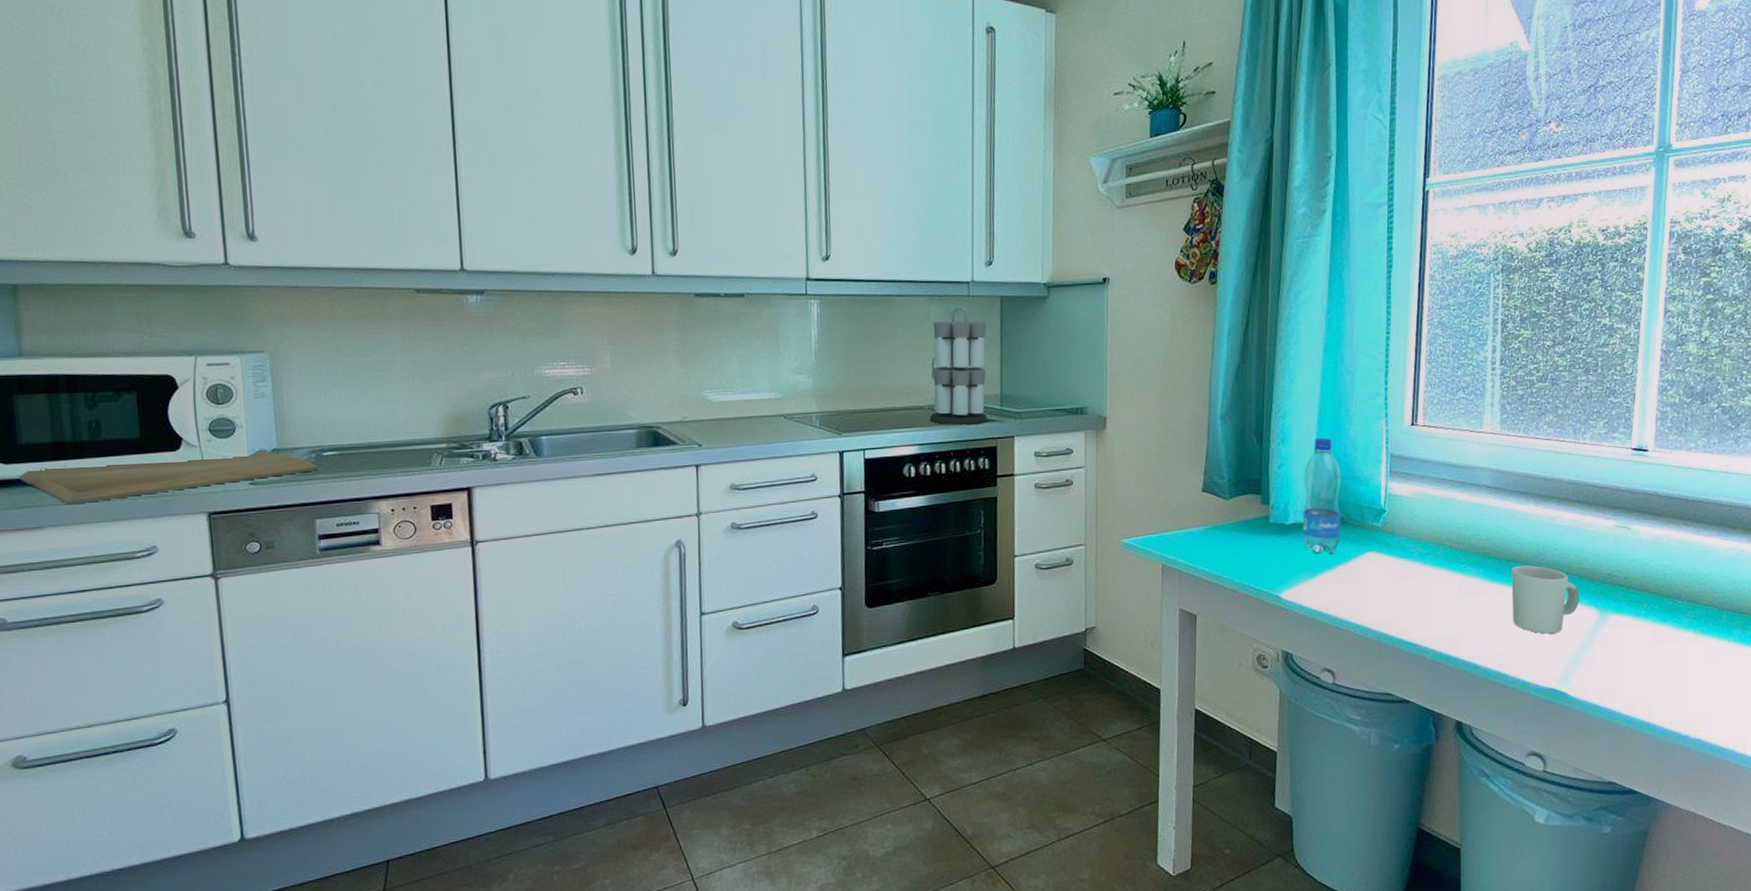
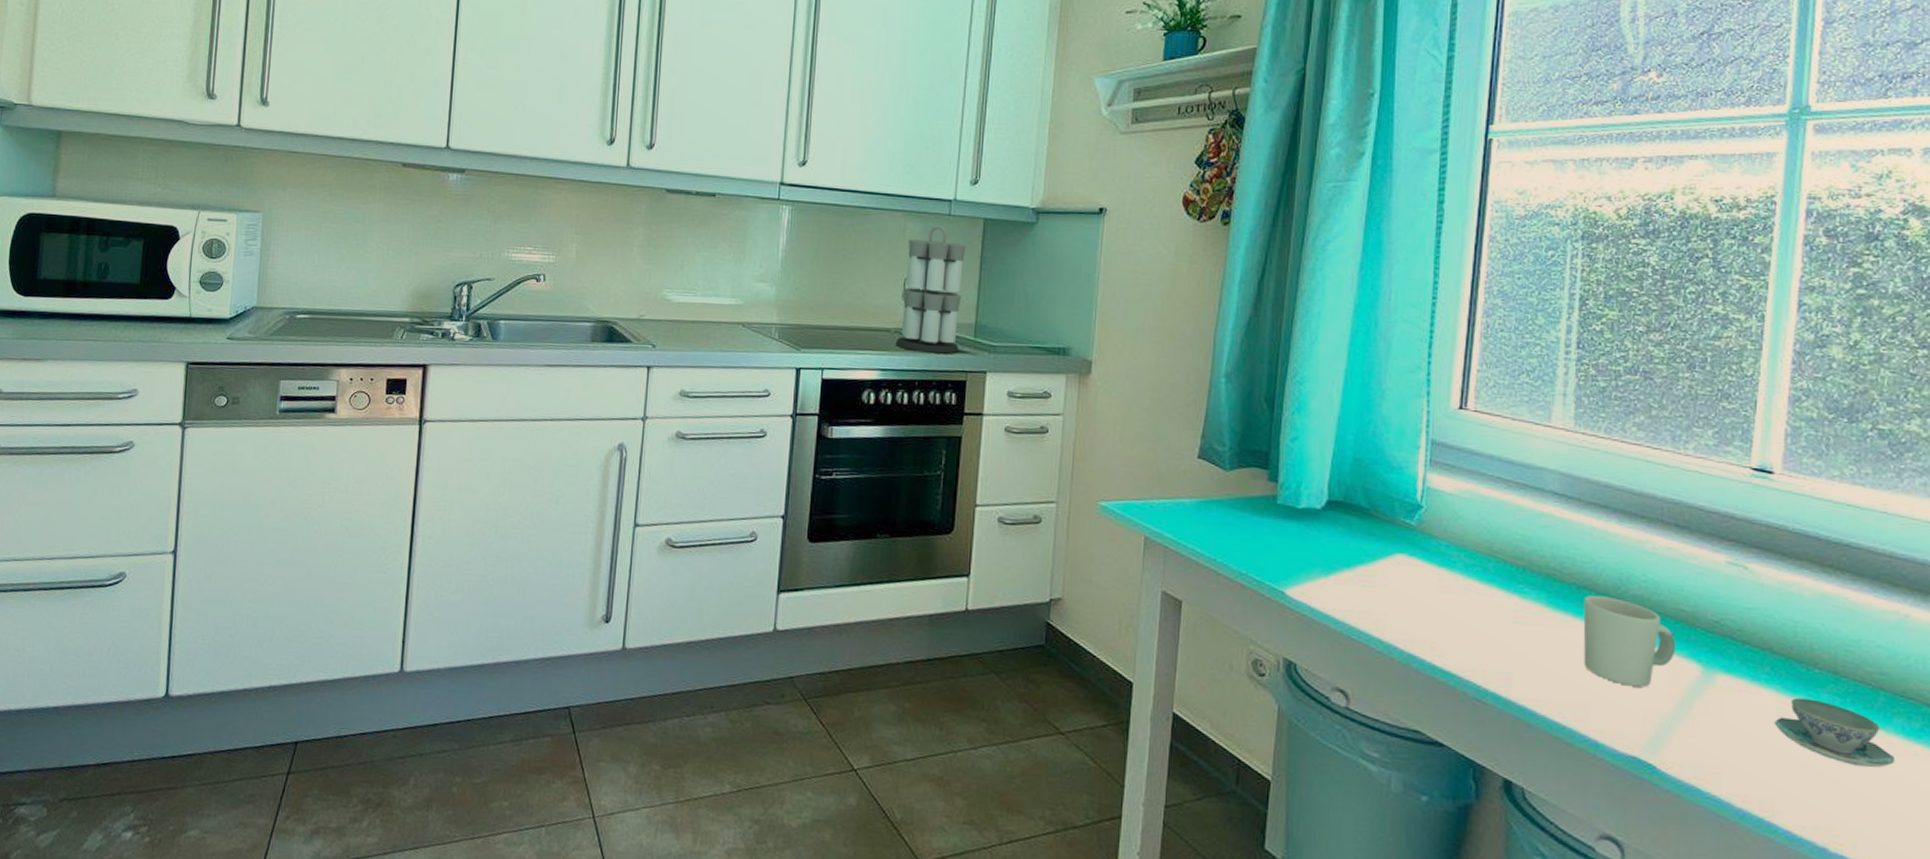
chopping board: present [19,448,318,505] -> none [33,302,290,341]
bottle: present [1302,437,1342,555] -> none [1317,411,1369,551]
teacup: none [1651,624,1735,670] -> present [1774,697,1896,768]

